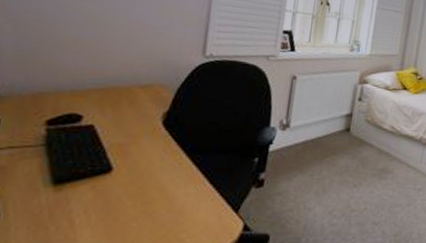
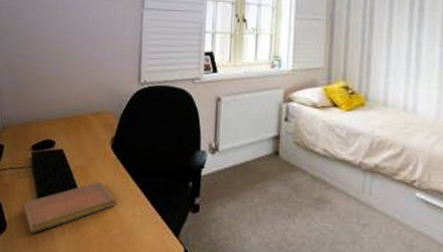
notebook: none [26,159,163,223] -> present [22,181,115,234]

